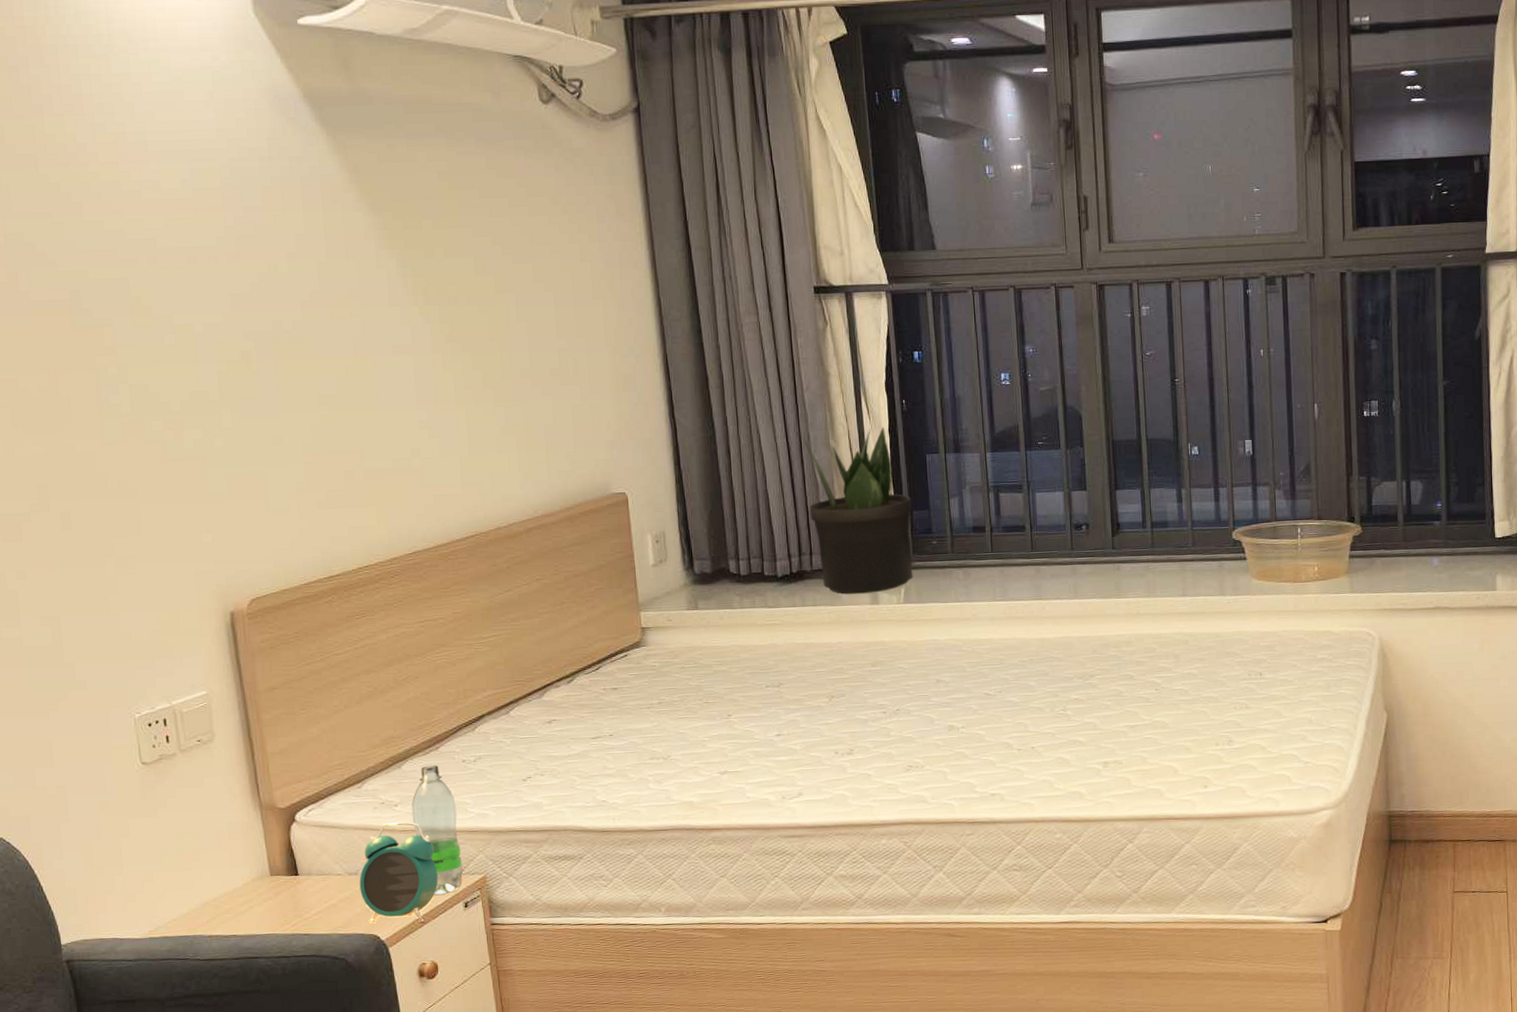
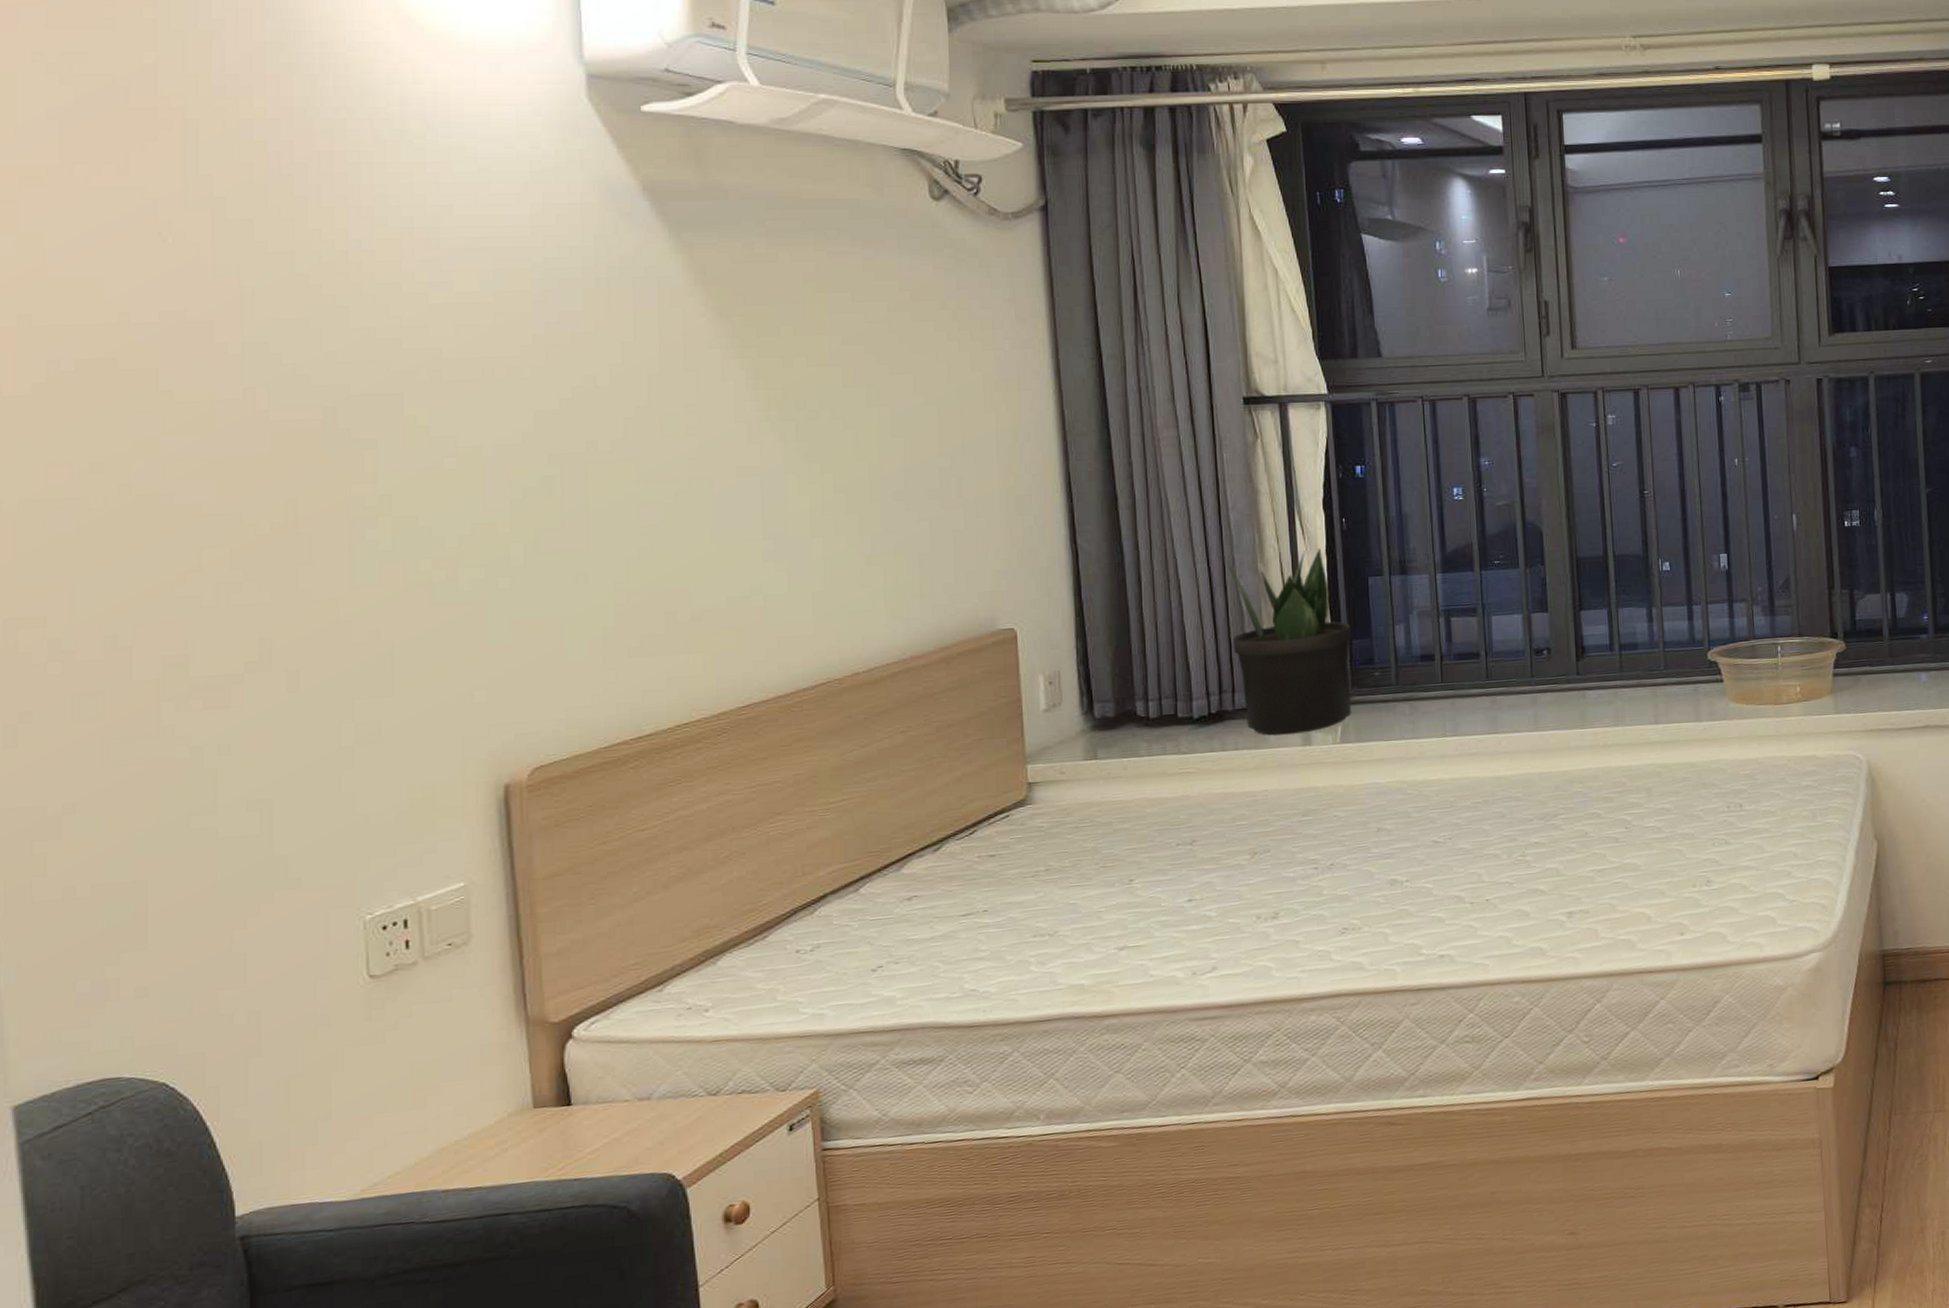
alarm clock: present [359,821,438,924] -> none [652,1029,756,1160]
bottle: present [411,765,463,896] -> none [726,958,789,1119]

